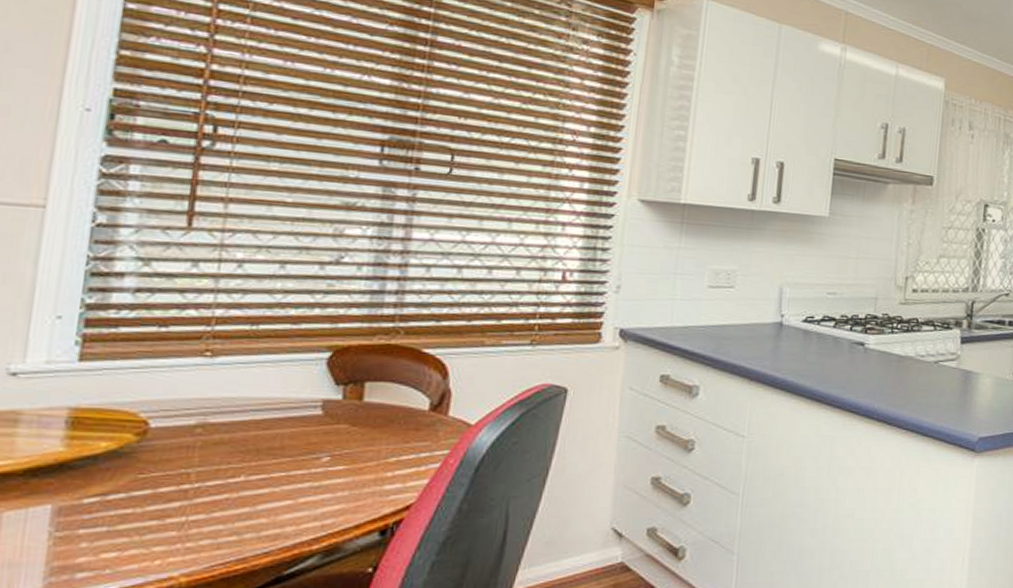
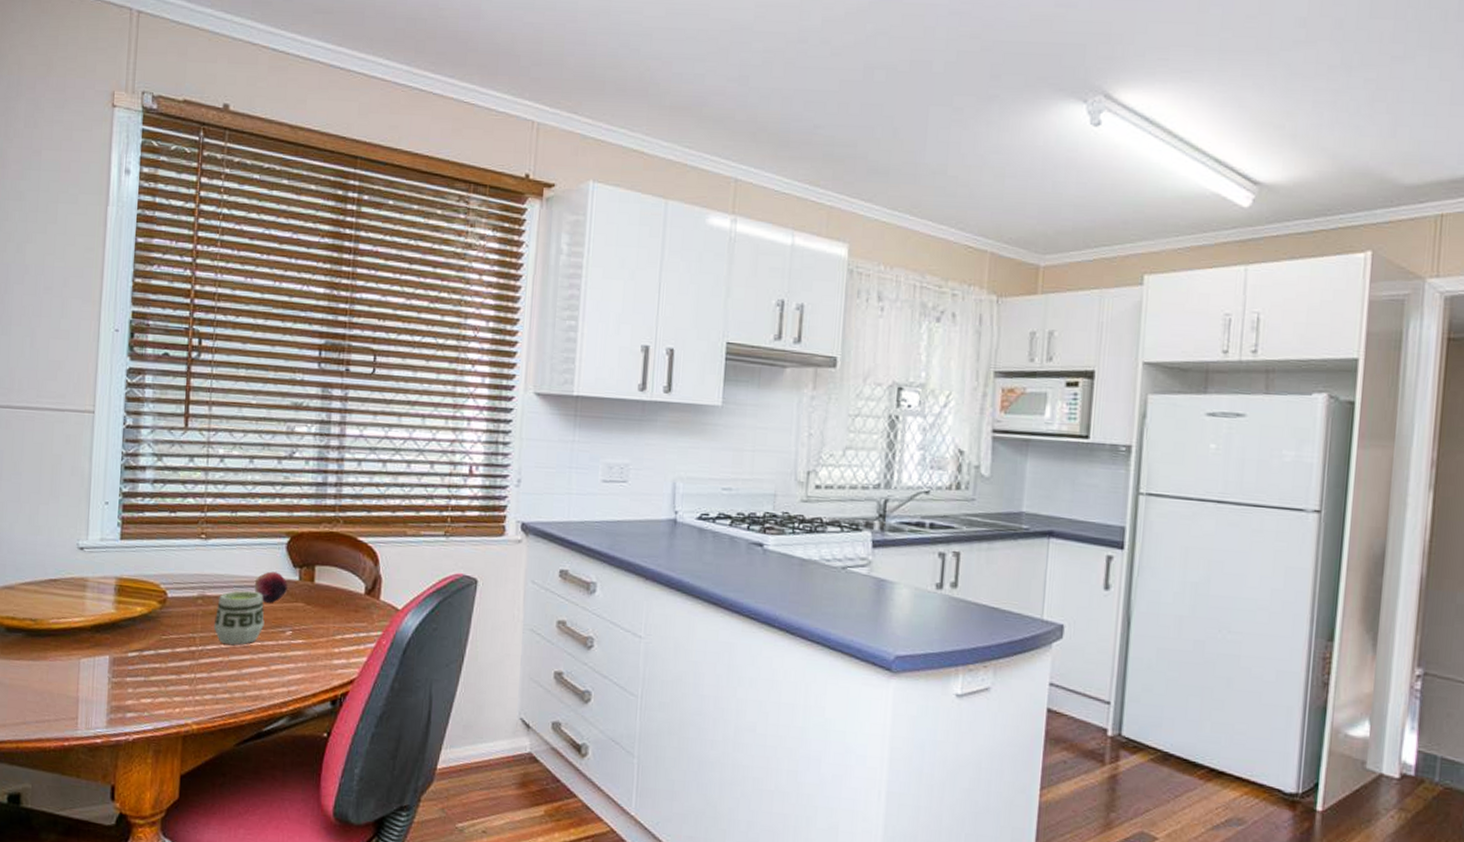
cup: none [217,414,293,478] -> present [213,590,265,645]
fruit: none [279,391,327,428] -> present [254,571,288,604]

